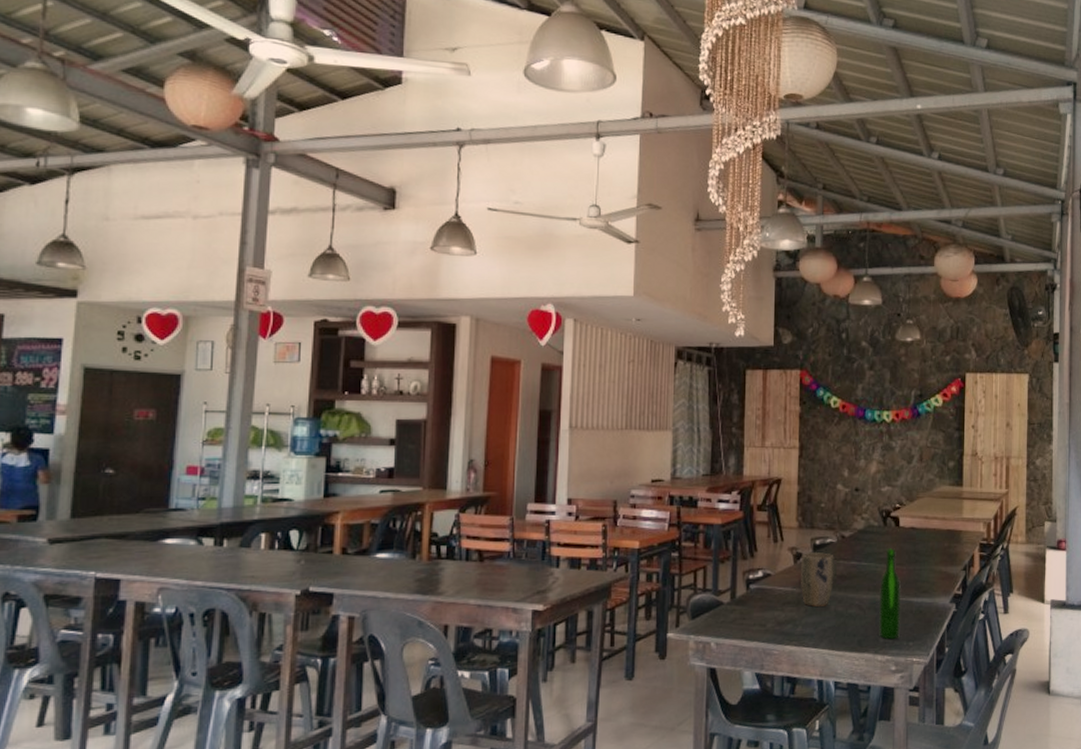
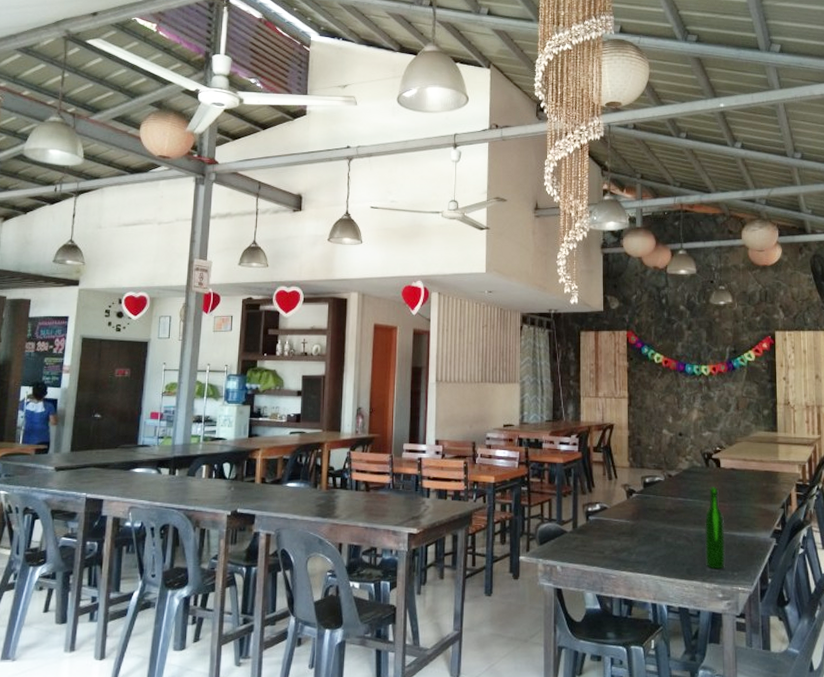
plant pot: present [800,552,834,607] -> none [632,489,663,537]

